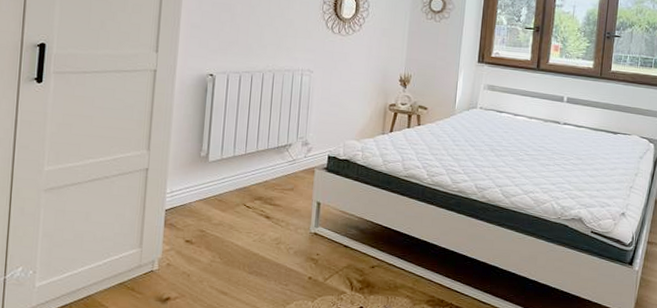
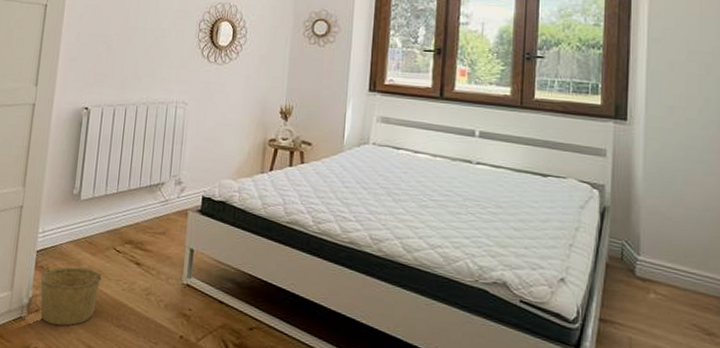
basket: none [170,223,232,276] -> present [40,266,102,326]

